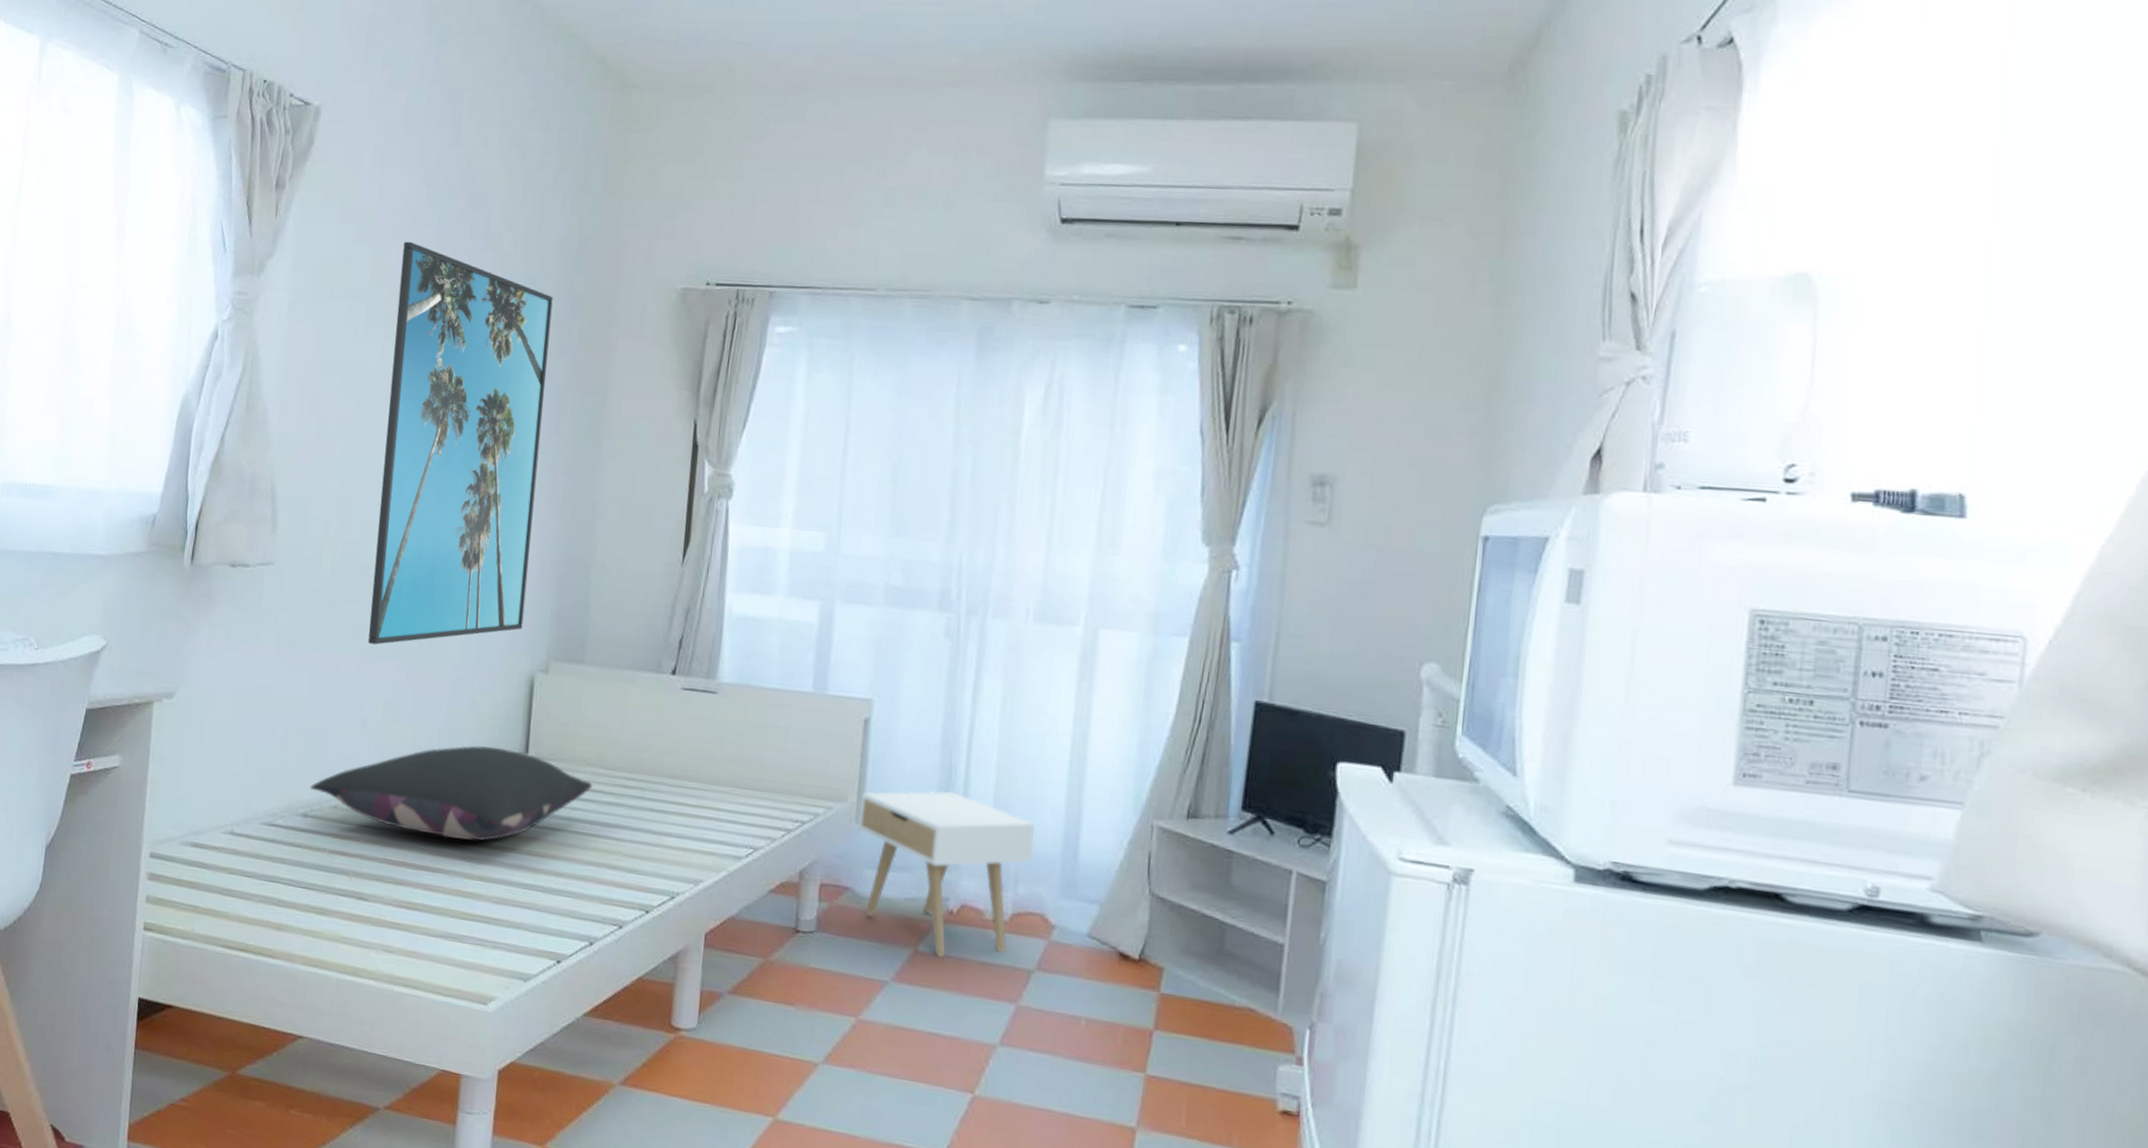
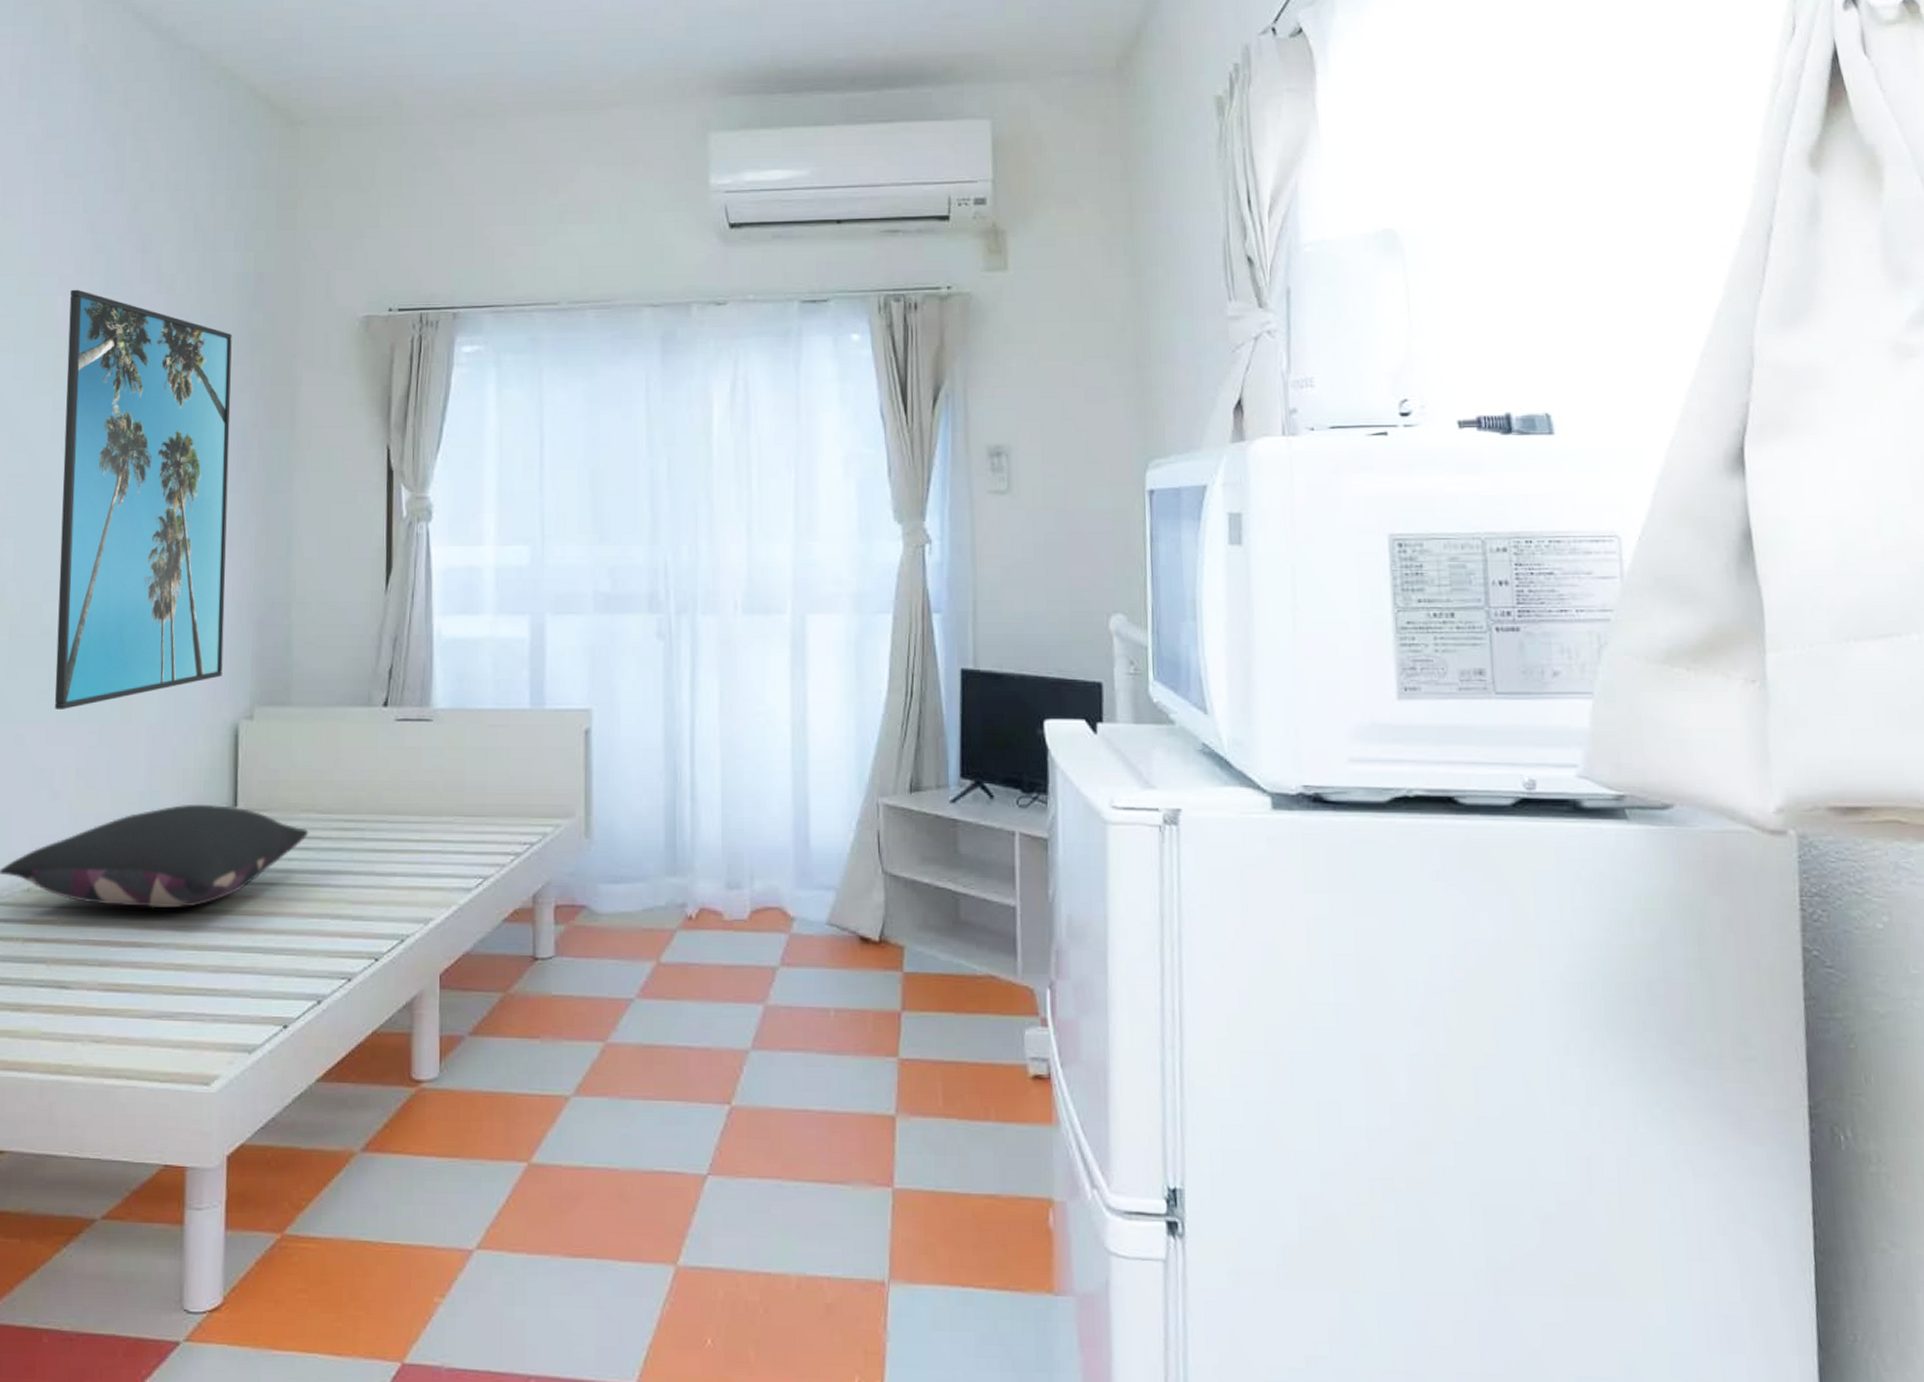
nightstand: present [859,790,1035,959] -> none [588,793,766,968]

